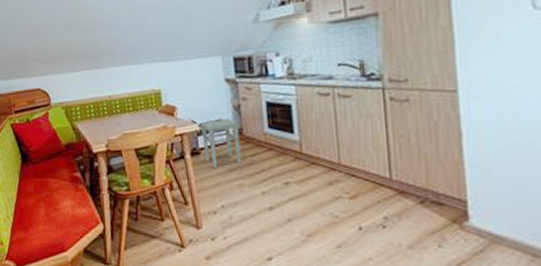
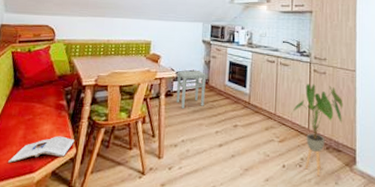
magazine: none [38,211,100,242] -> present [8,136,75,163]
house plant: none [363,117,441,237] -> present [292,84,343,175]

